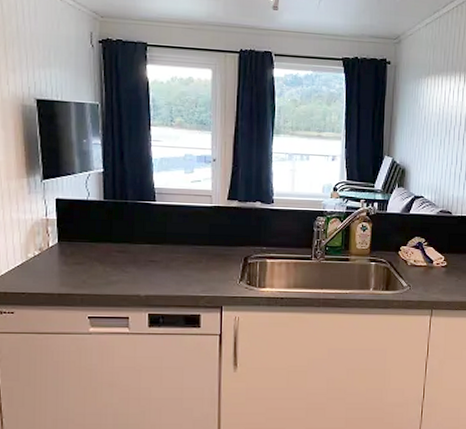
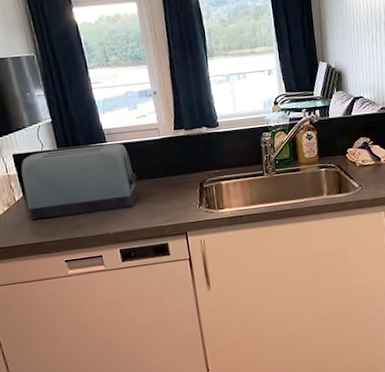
toaster: none [60,201,181,271] -> present [21,143,139,219]

